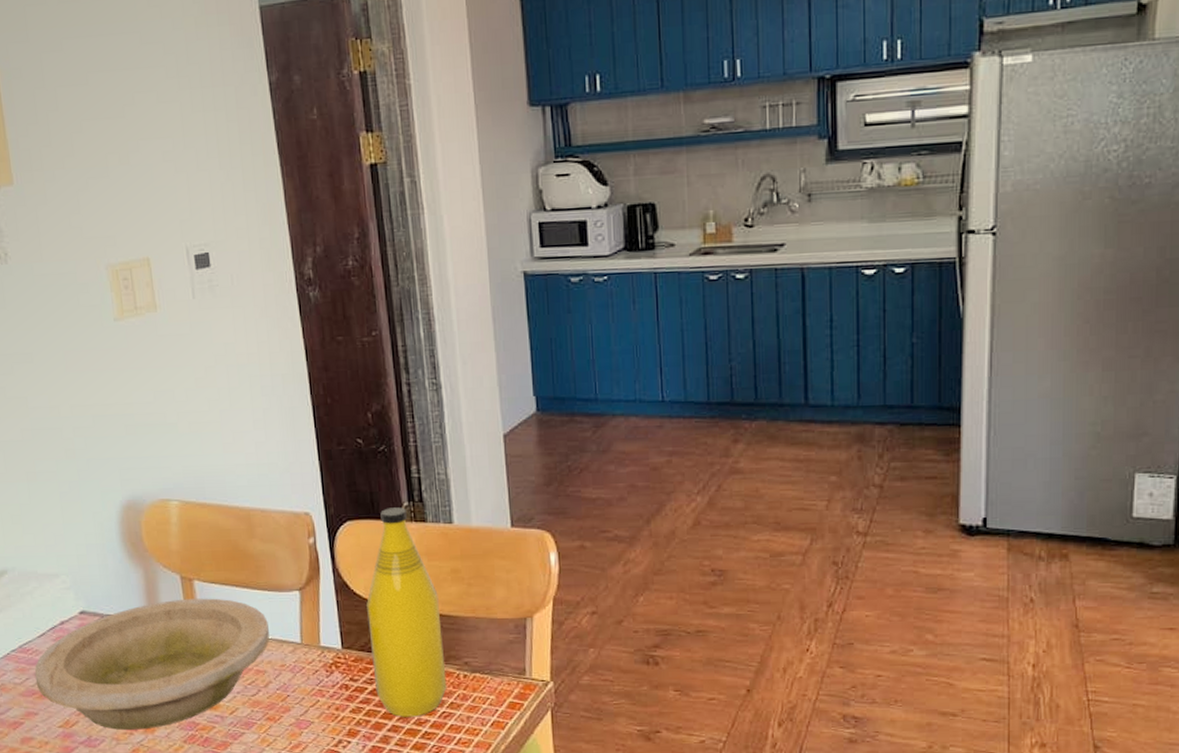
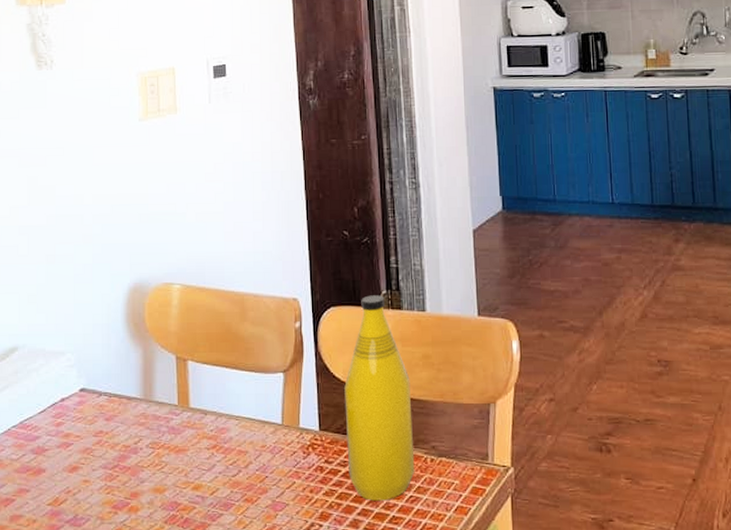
bowl: present [34,598,270,730] -> none [31,378,253,509]

